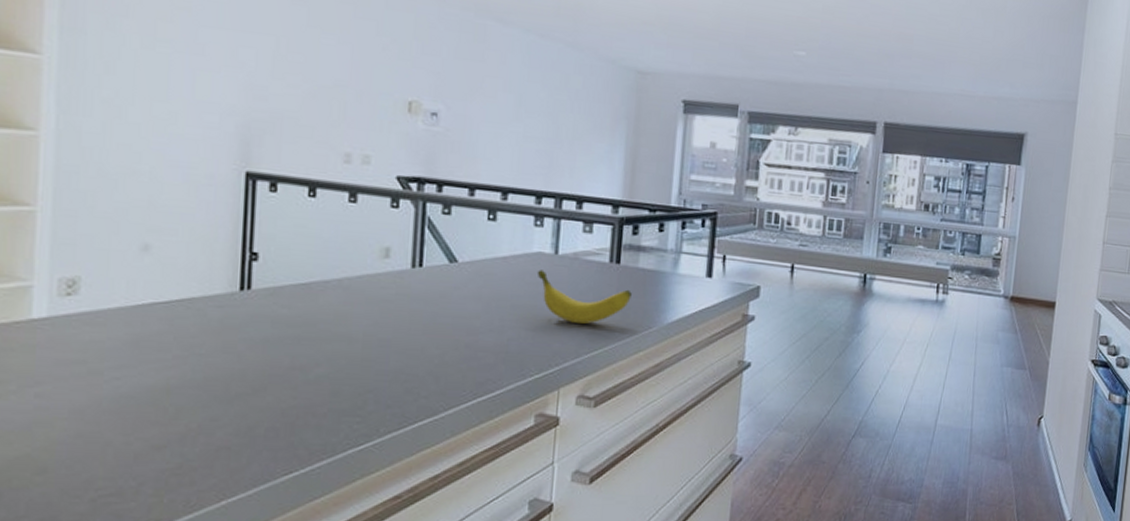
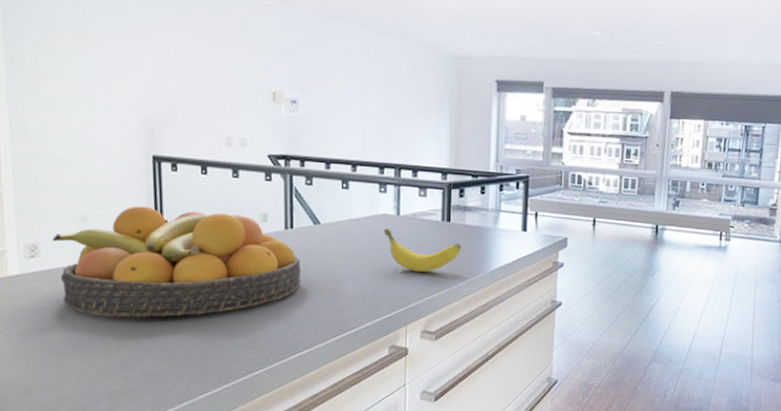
fruit bowl: none [99,233,429,375] -> present [52,206,300,317]

